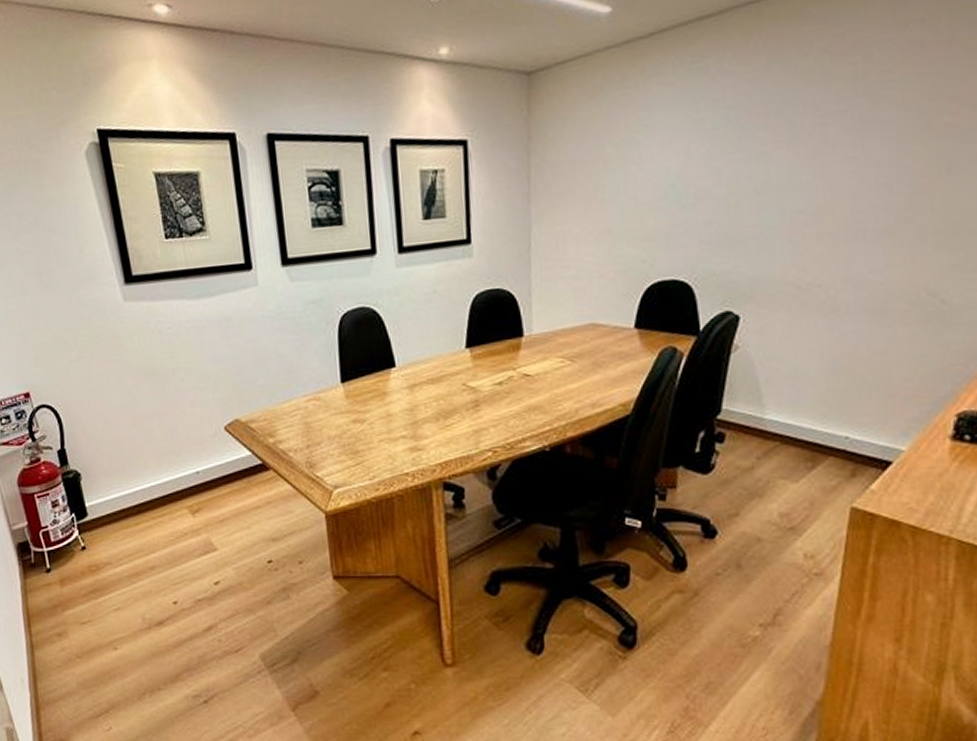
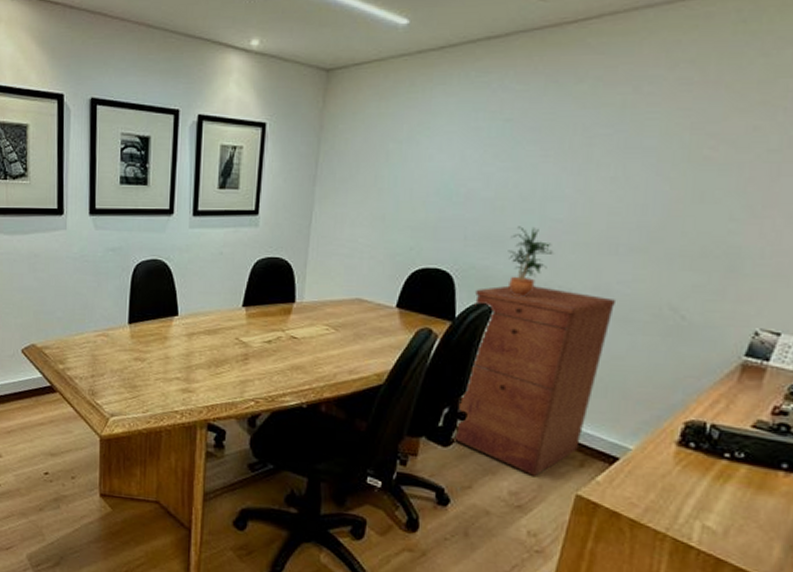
filing cabinet: none [712,286,871,493] -> present [453,285,617,476]
potted plant: none [748,222,797,300] -> present [508,226,554,297]

